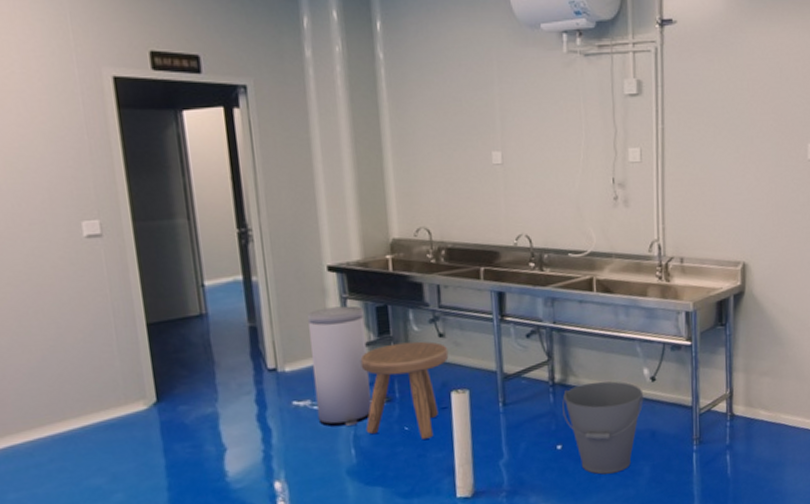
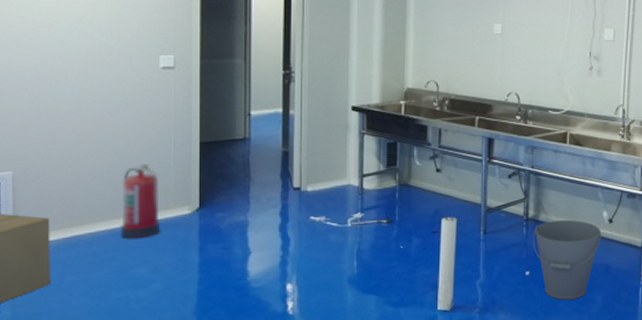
fire extinguisher: none [57,350,113,446] -> present [121,161,160,240]
pedal bin: present [308,305,372,427] -> none [329,140,377,242]
stool: present [360,341,449,439] -> none [368,174,443,257]

